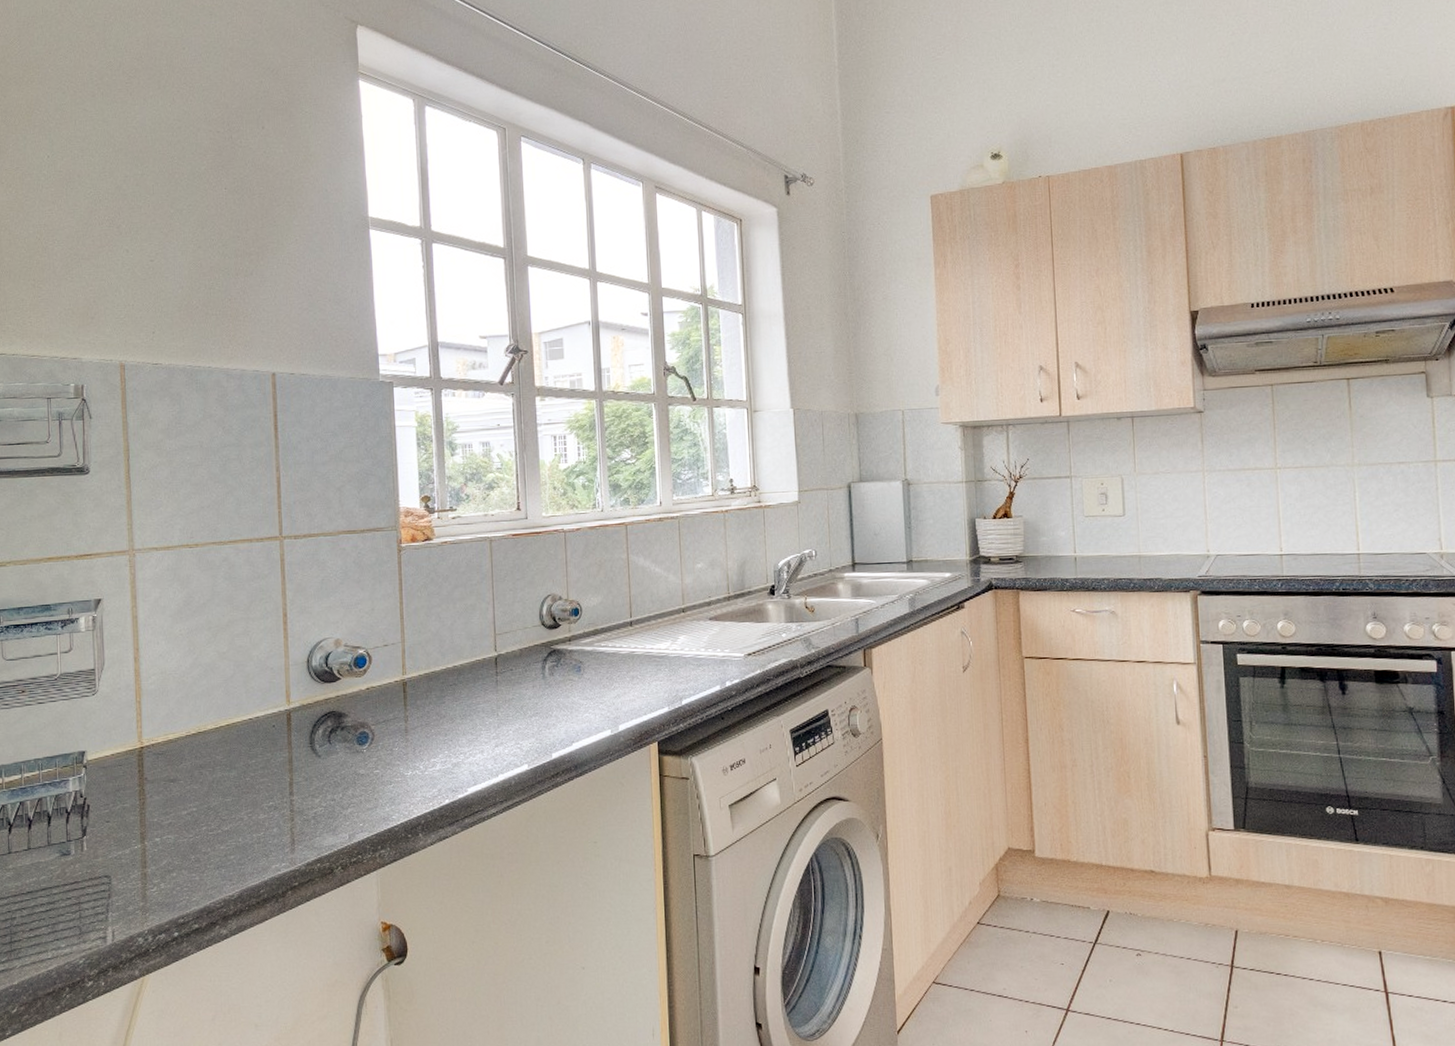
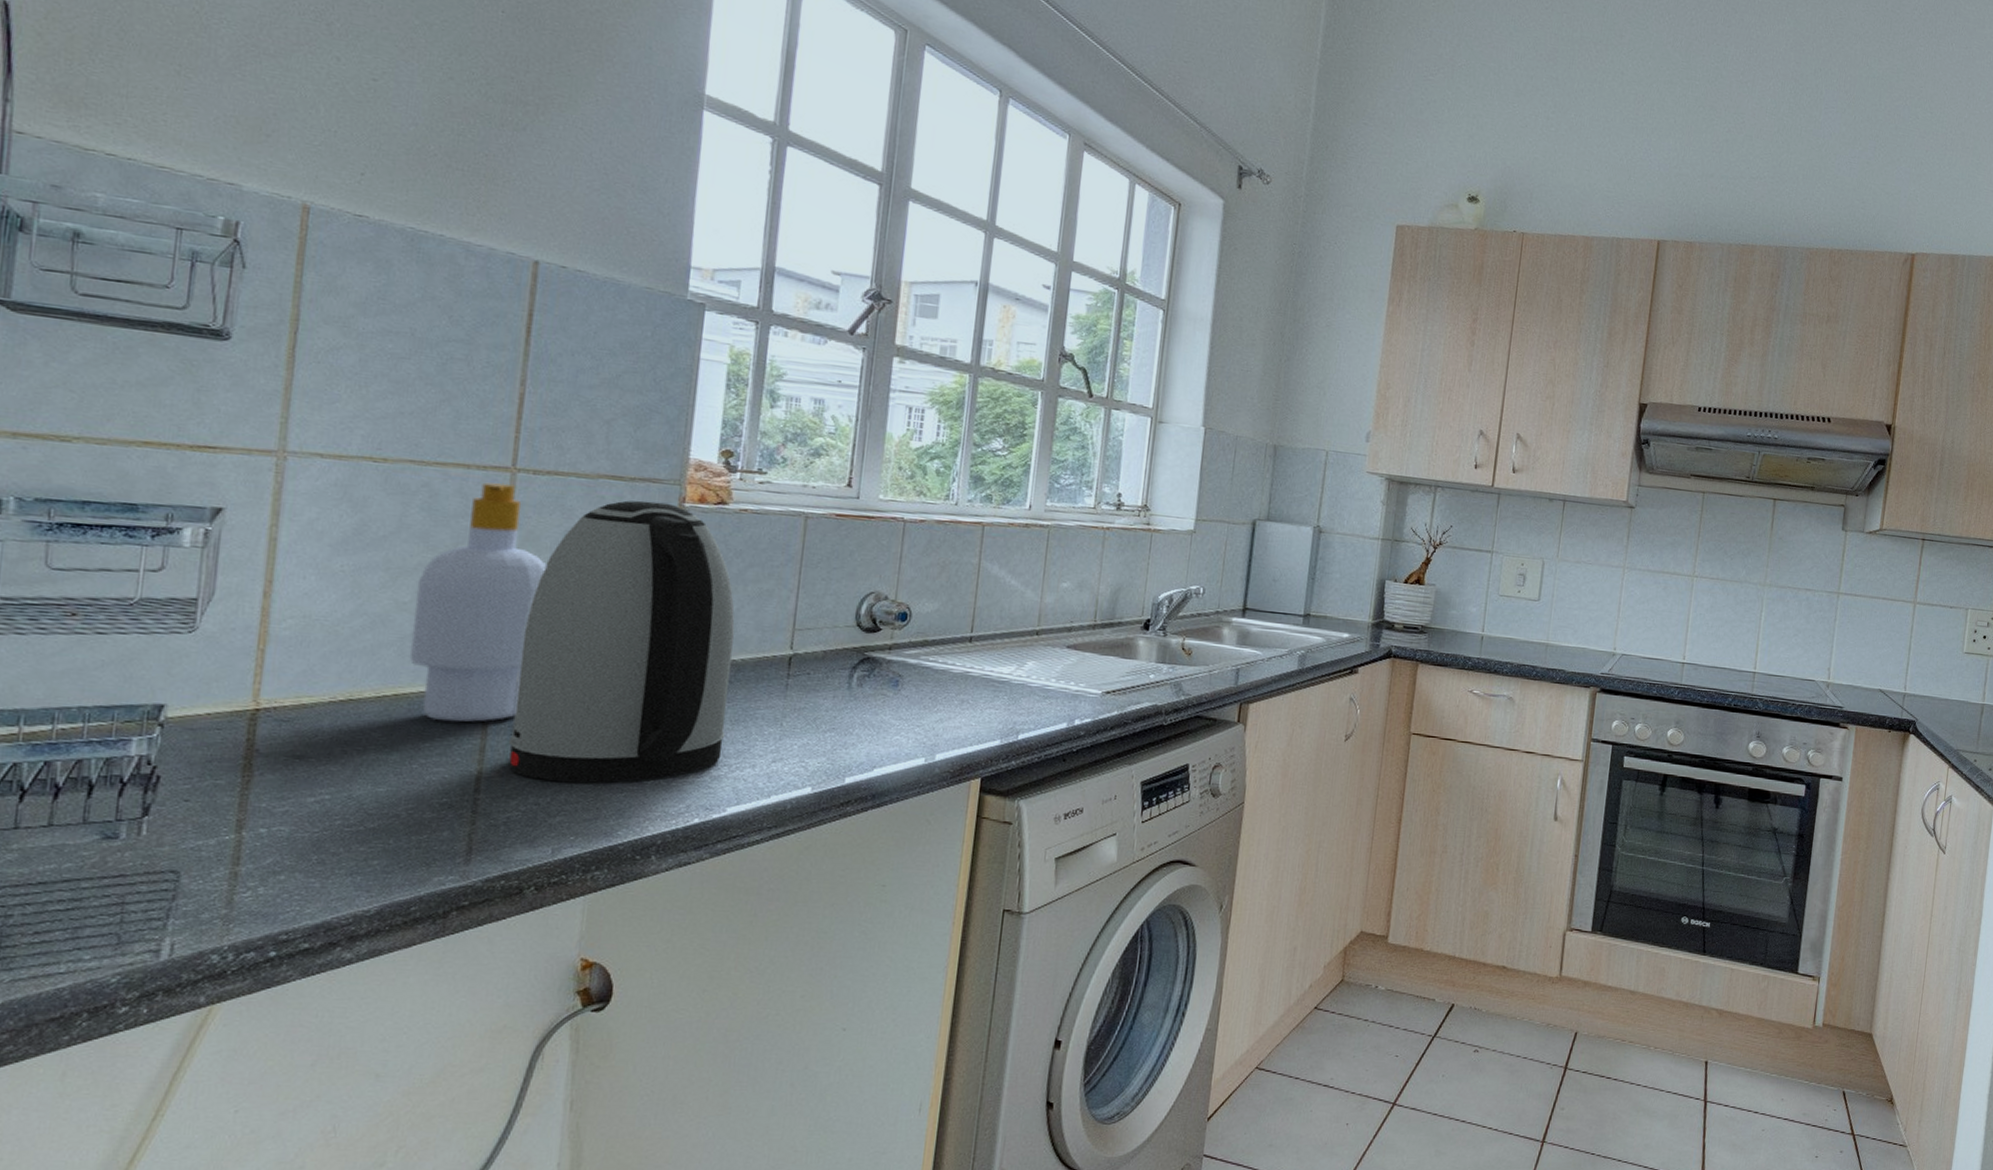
soap bottle: none [230,549,314,742] -> present [409,482,548,722]
kettle: none [305,546,458,780] -> present [509,500,735,783]

